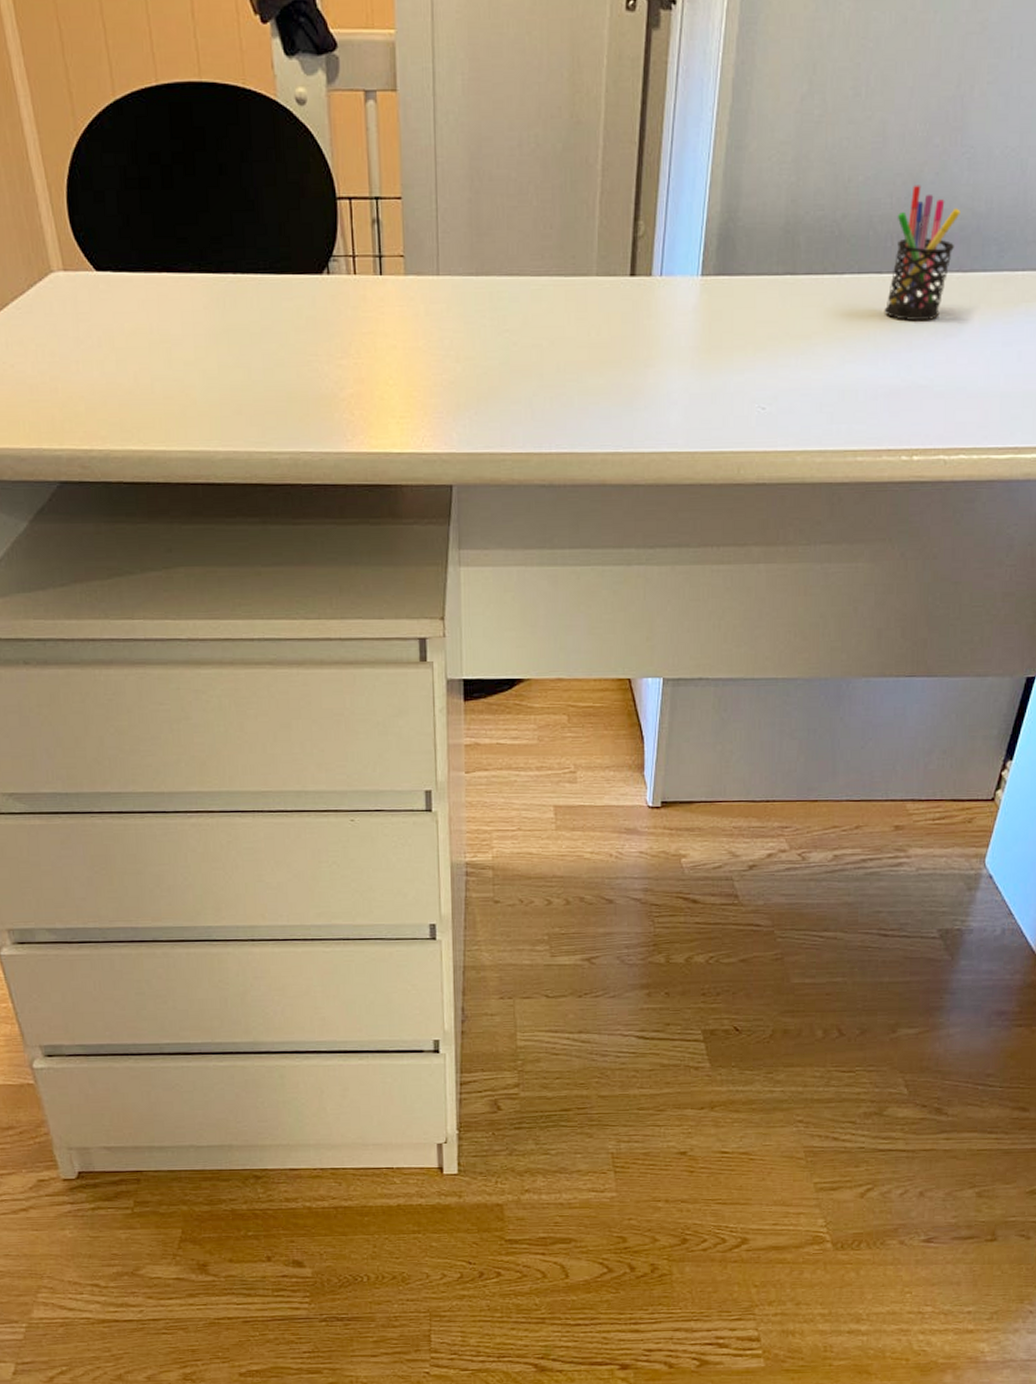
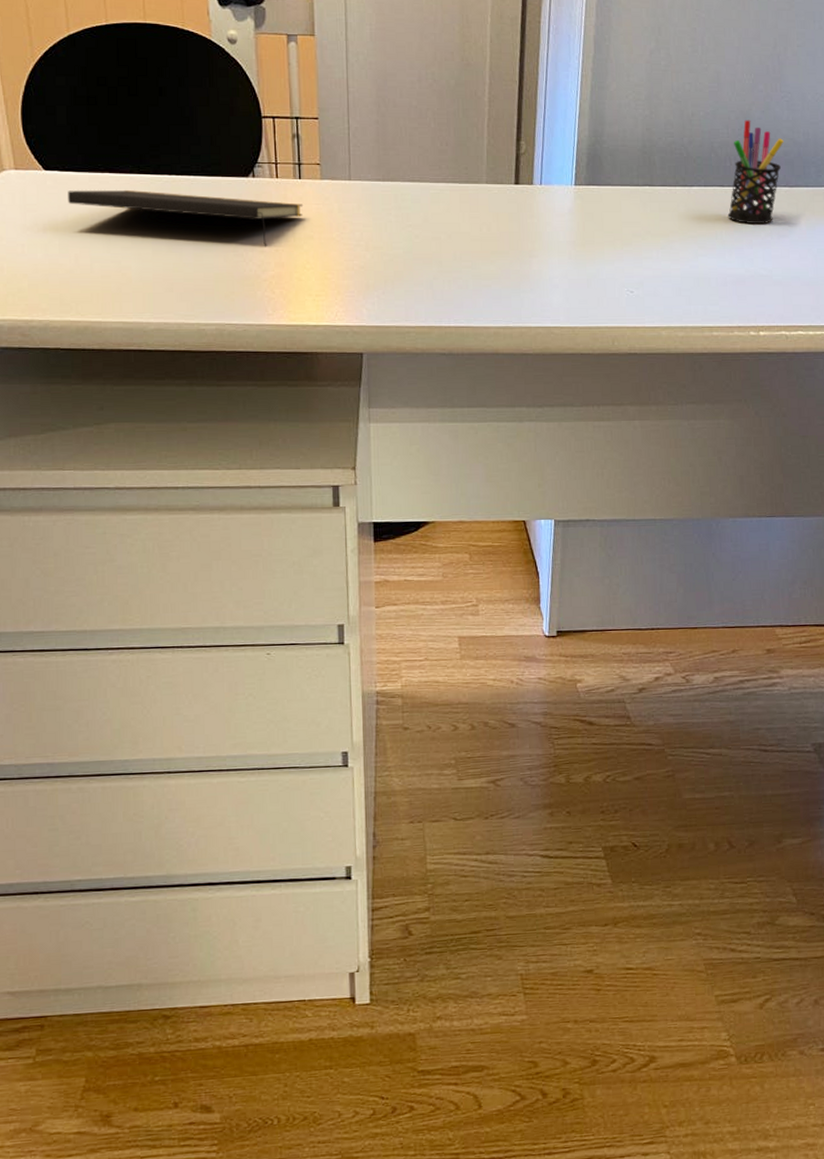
notepad: none [123,293,386,360] -> present [68,190,304,247]

